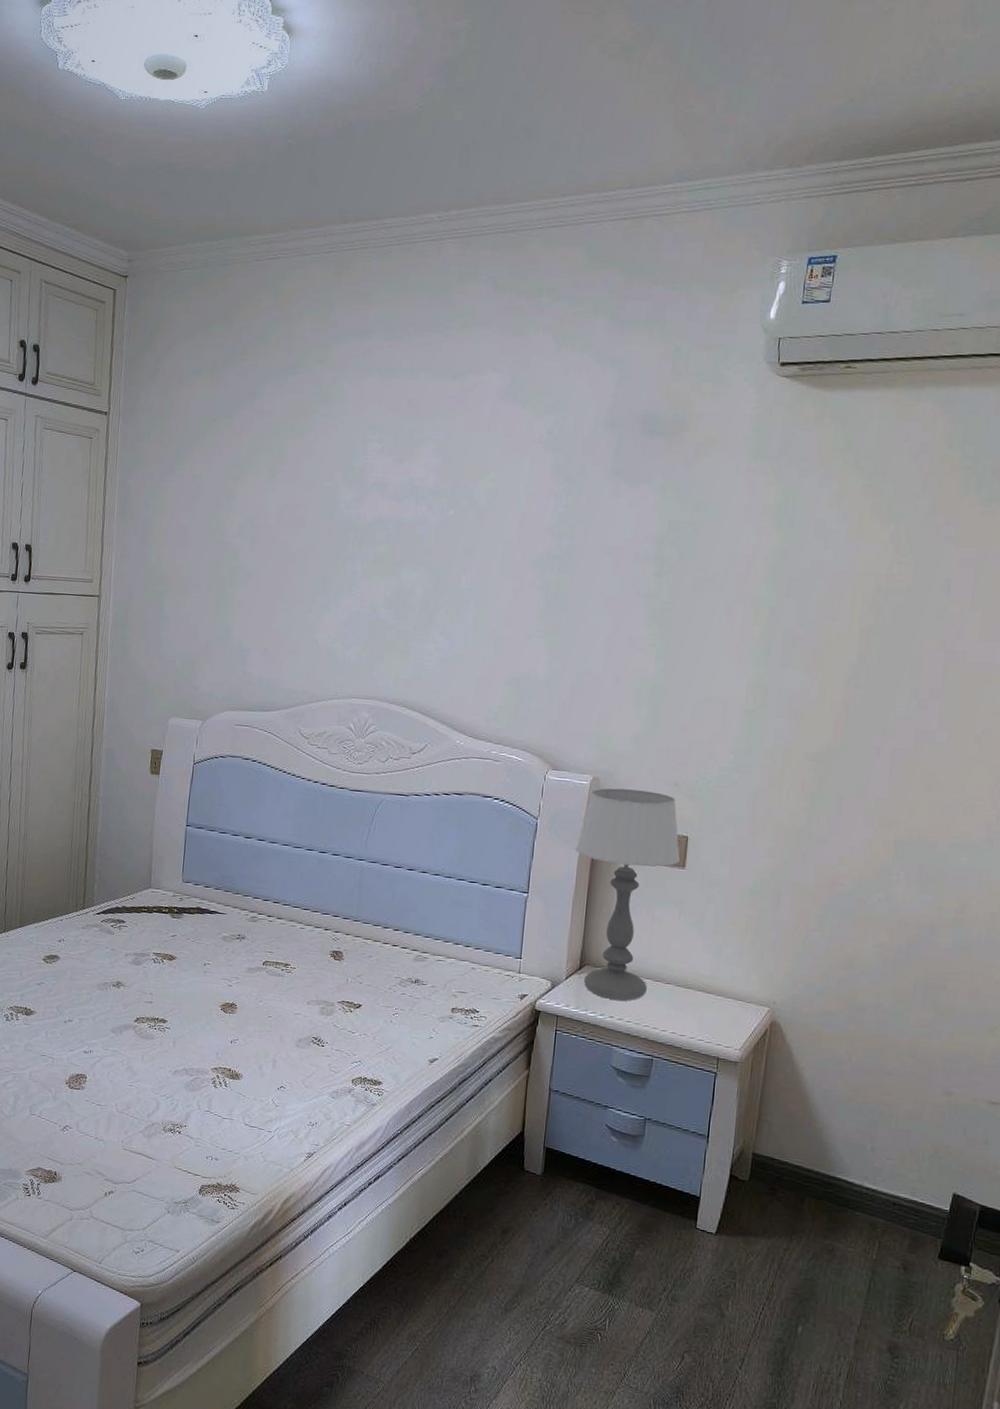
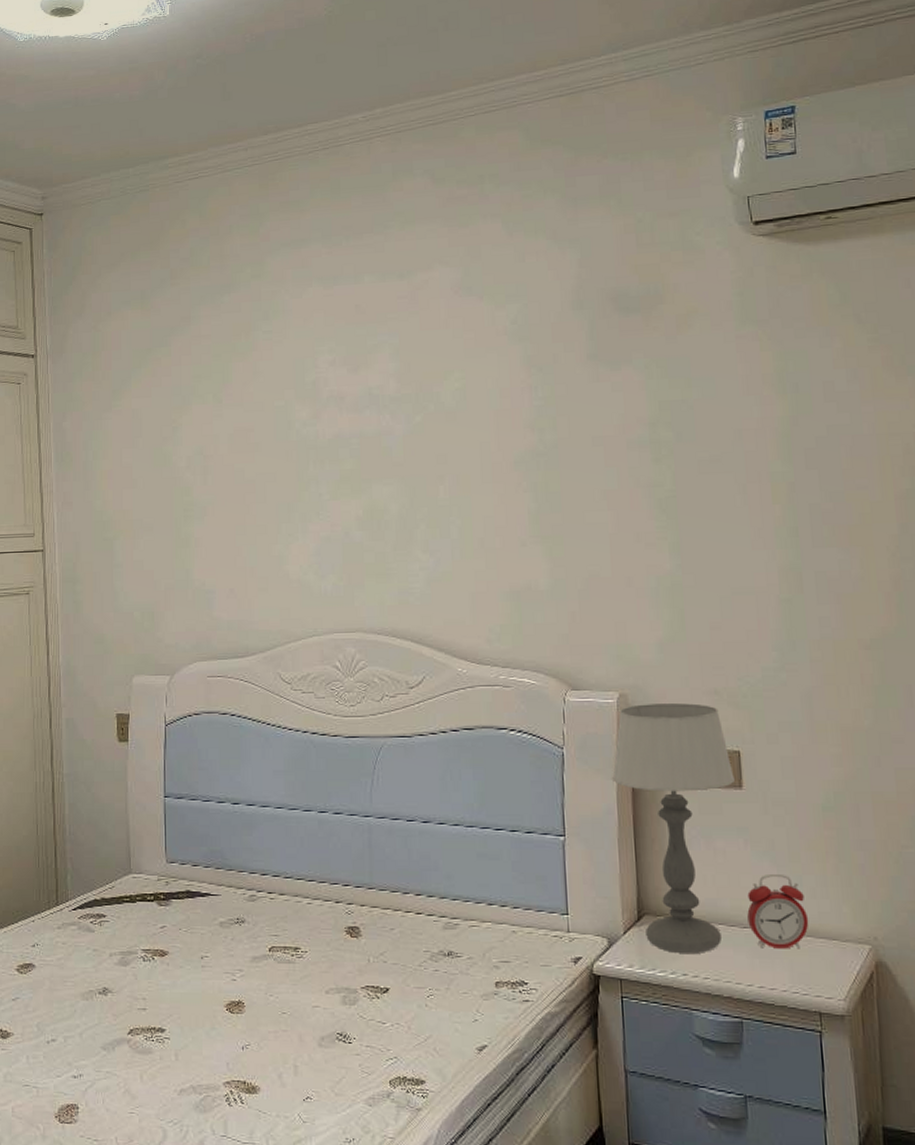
alarm clock: none [671,941,722,1005] -> present [747,873,809,949]

